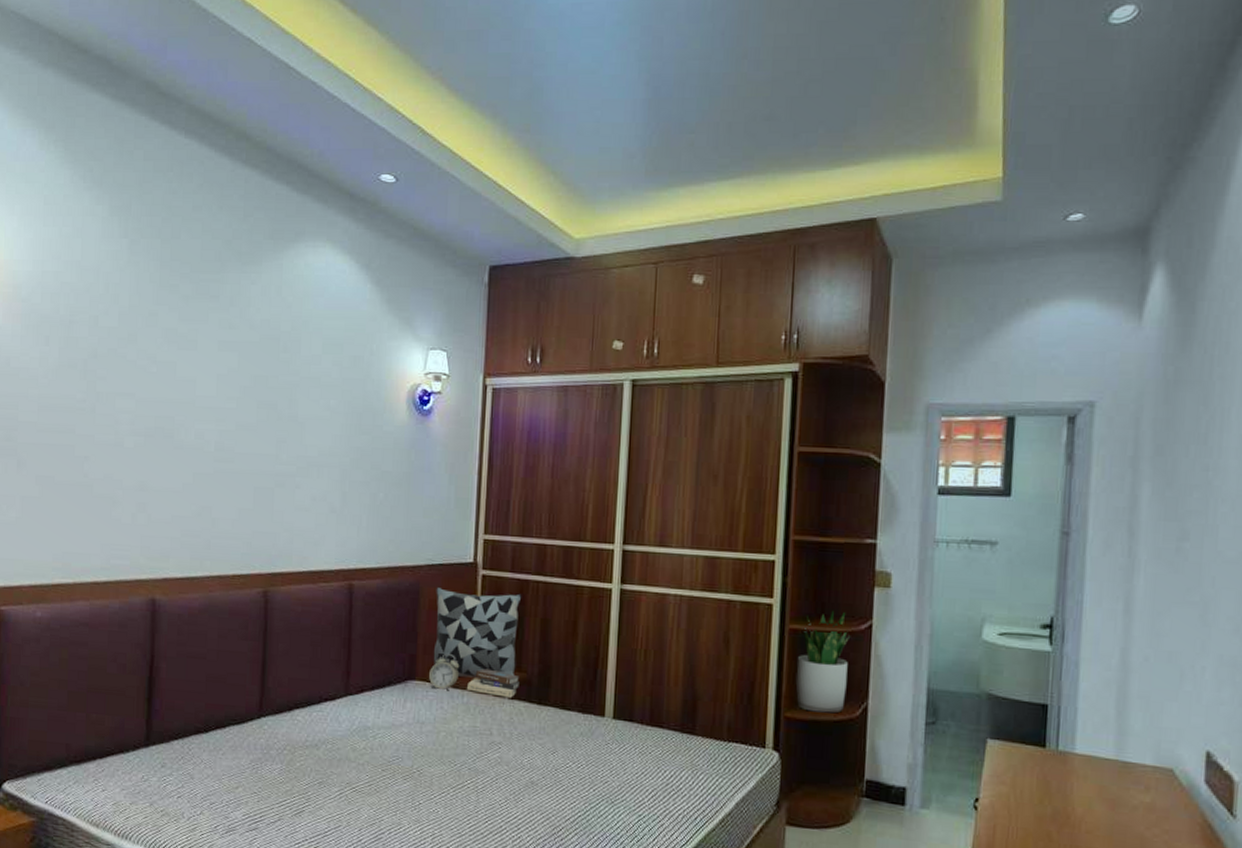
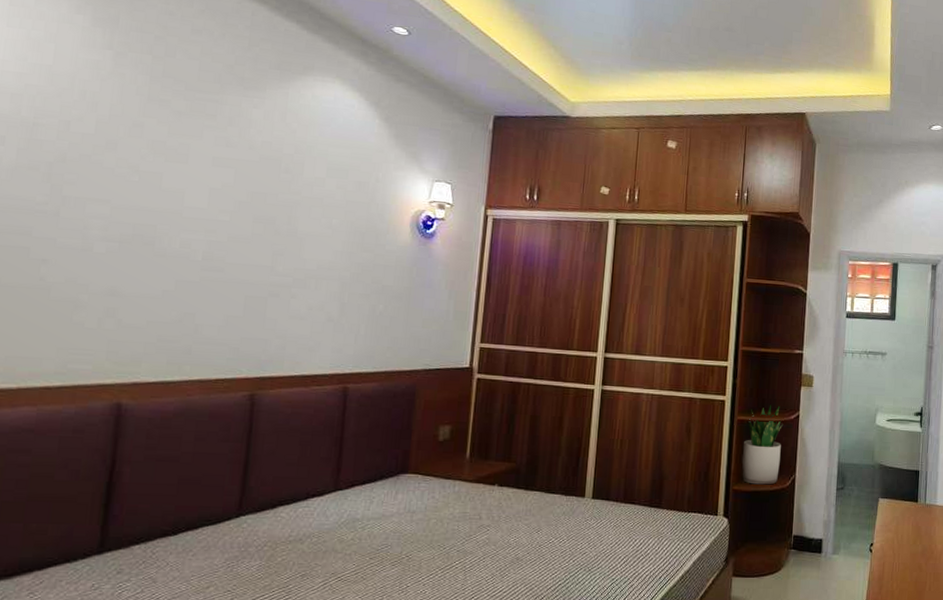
alarm clock: present [429,654,460,691] -> none [422,449,453,482]
pillow: present [433,586,522,678] -> none [426,389,514,470]
books: present [467,668,520,698] -> none [459,460,509,485]

